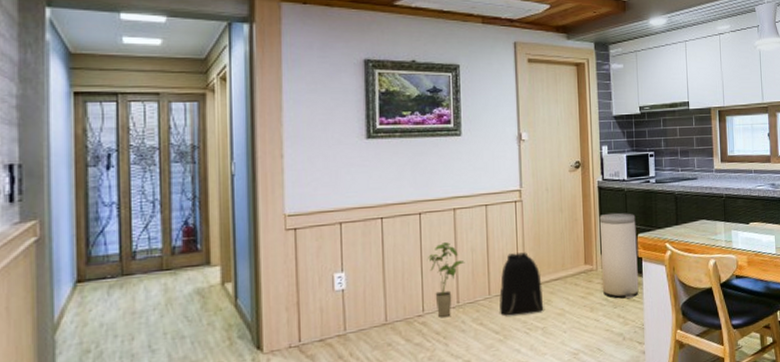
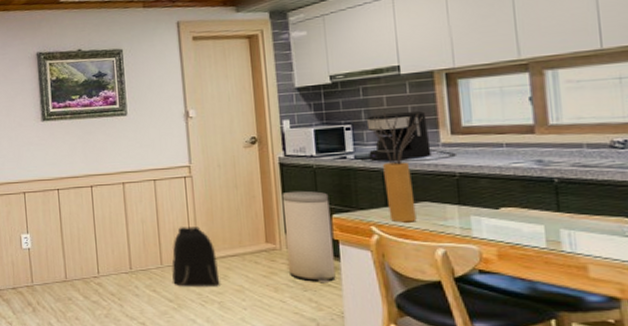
house plant: present [428,242,465,318] -> none [100,213,136,281]
coffee maker: none [659,142,724,187] -> present [359,111,456,163]
vase: none [668,142,703,239] -> present [372,112,423,223]

